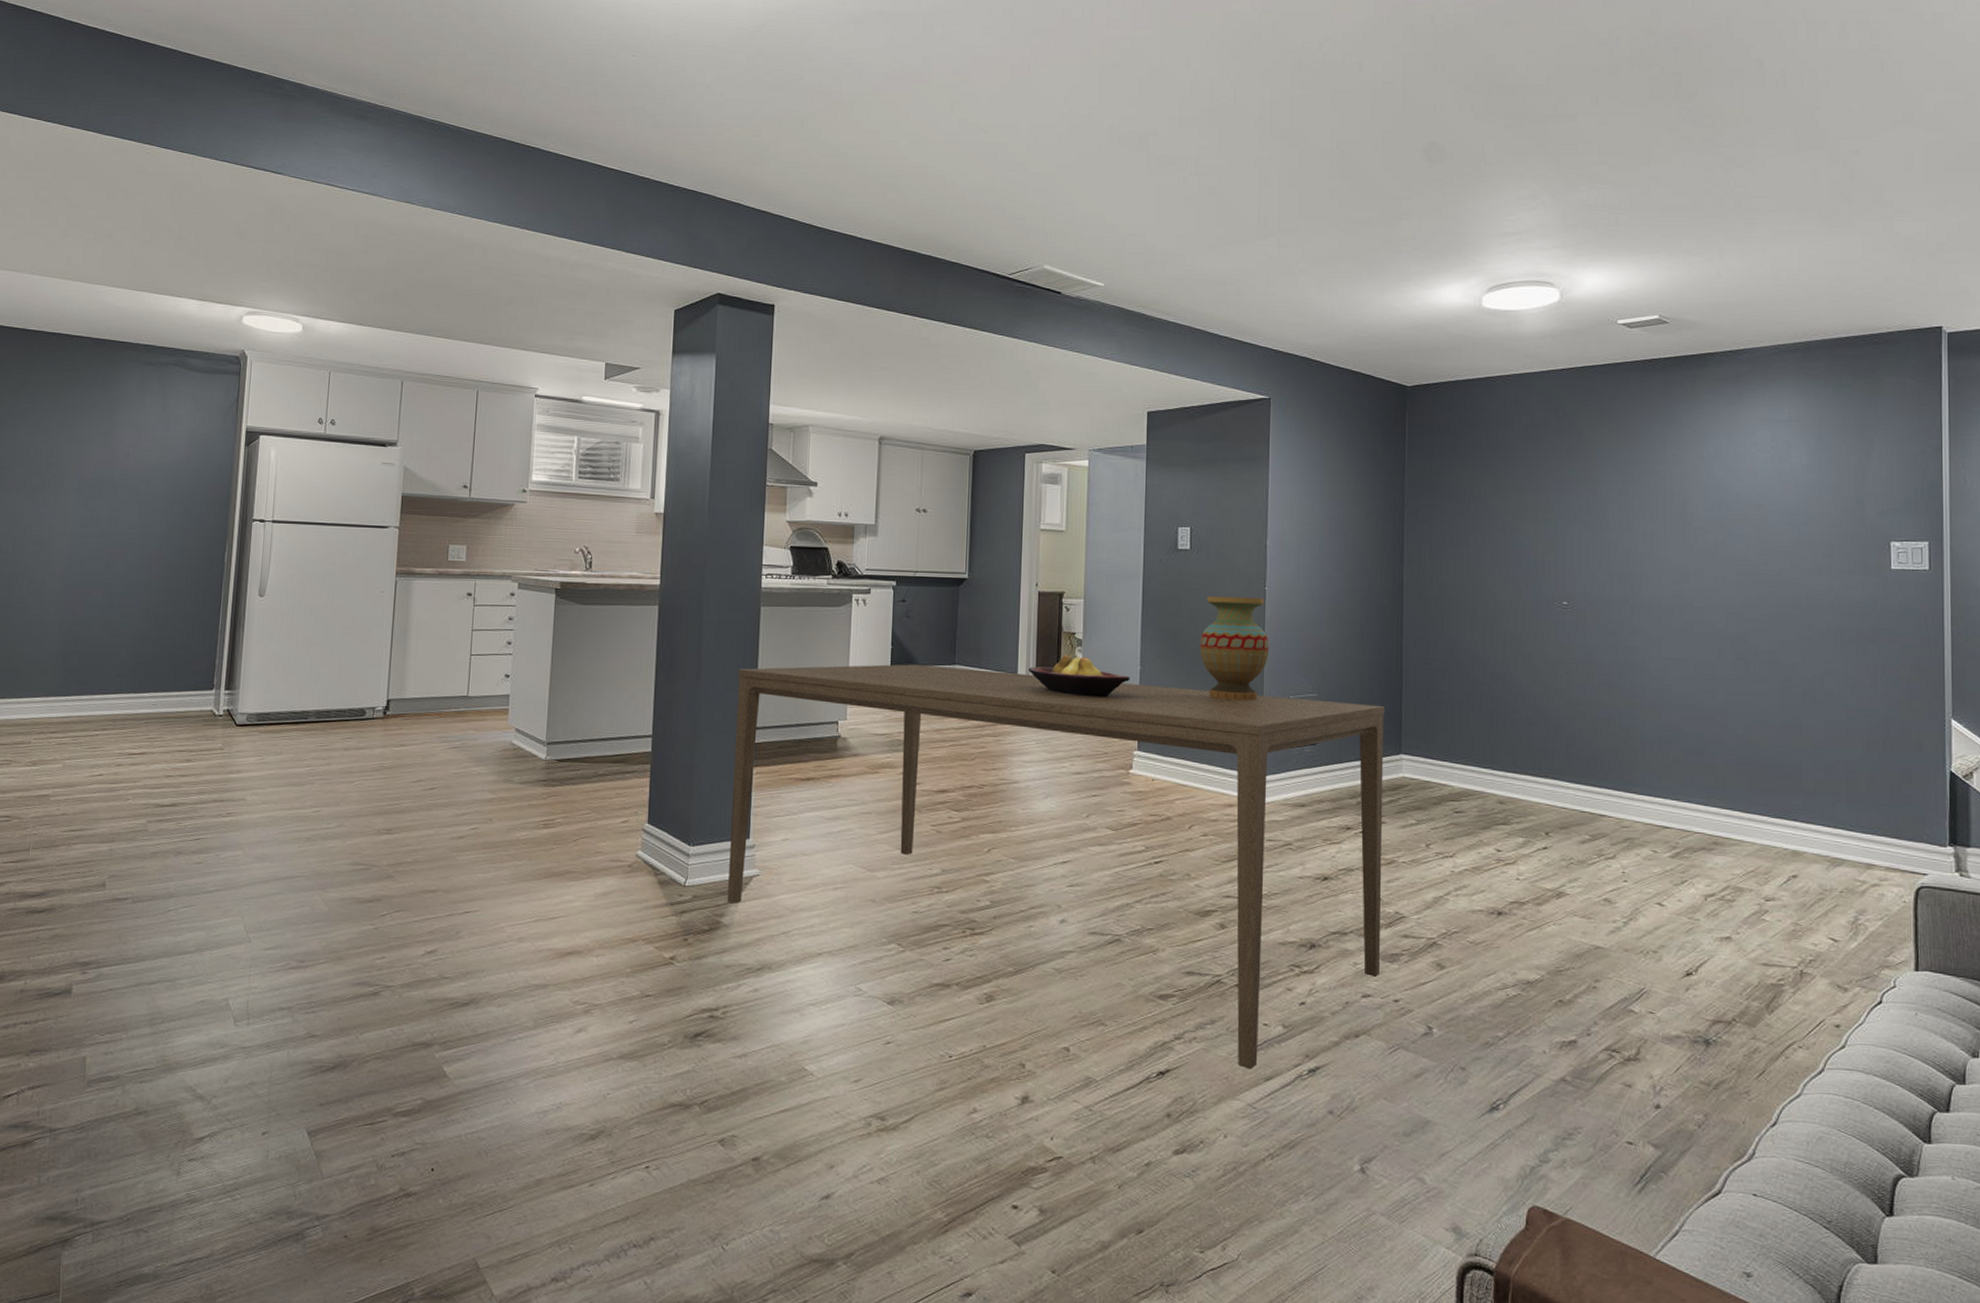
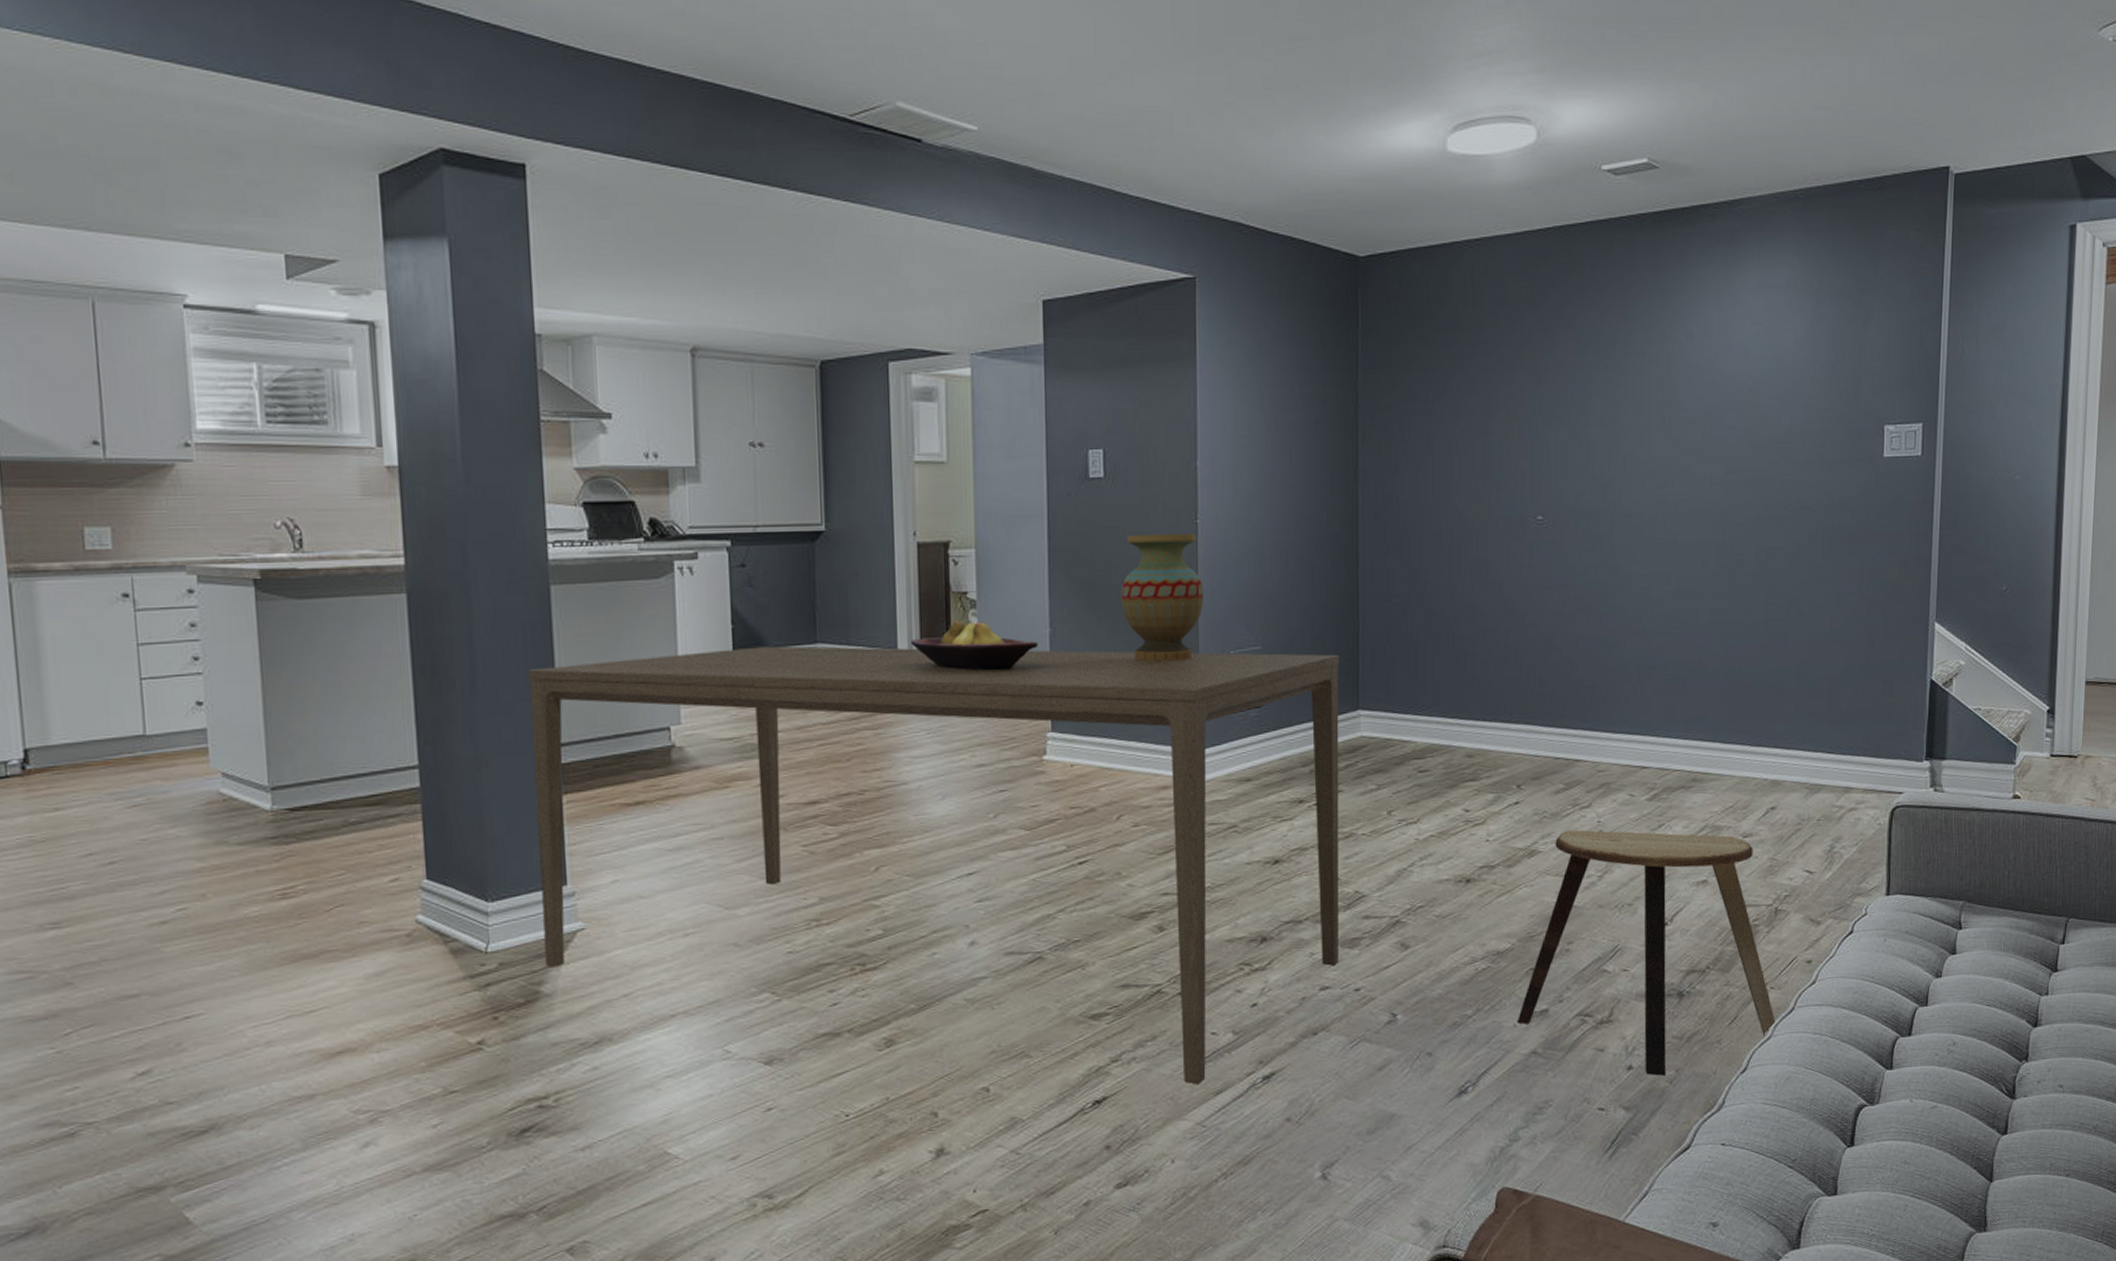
stool: none [1546,877,1806,1119] -> present [1516,829,1777,1076]

